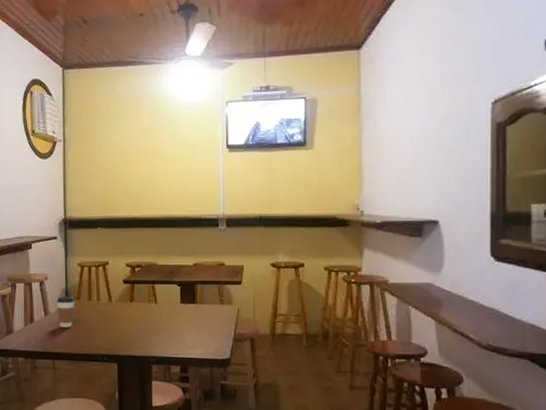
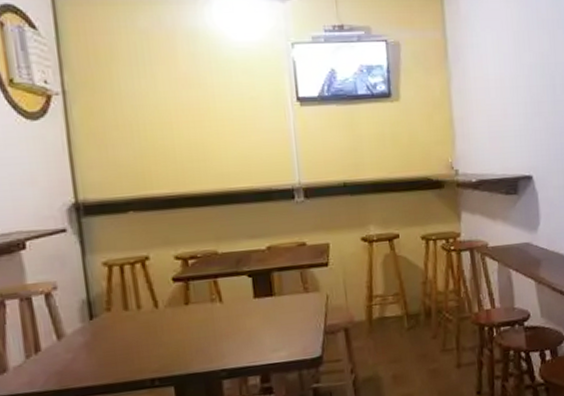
coffee cup: present [56,296,75,327] -> none [74,308,104,352]

